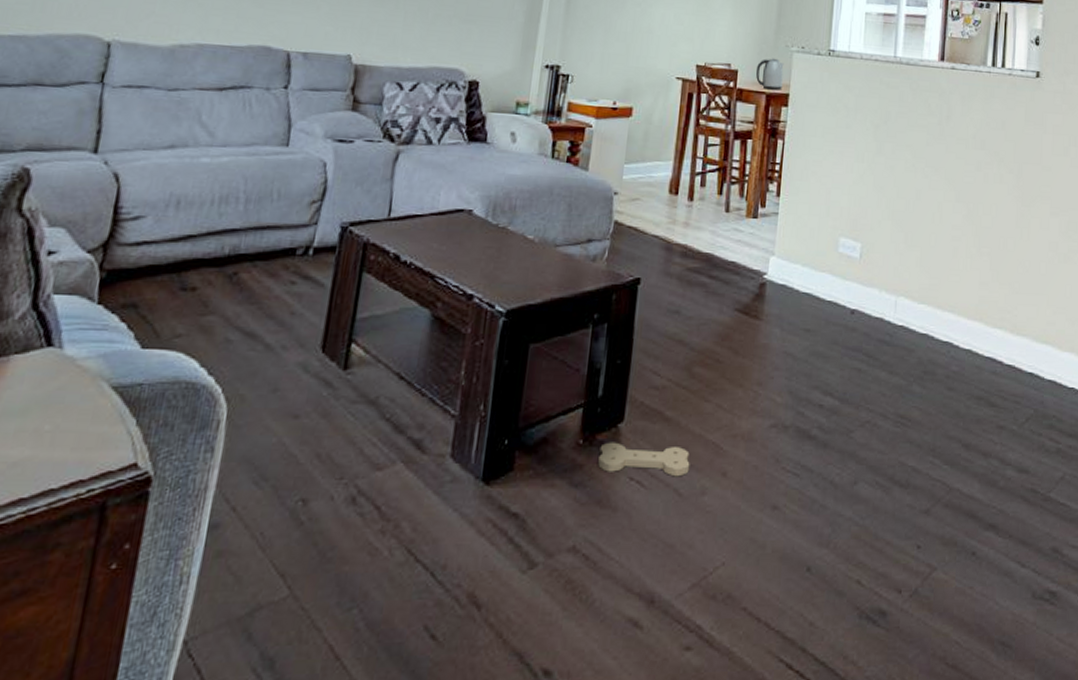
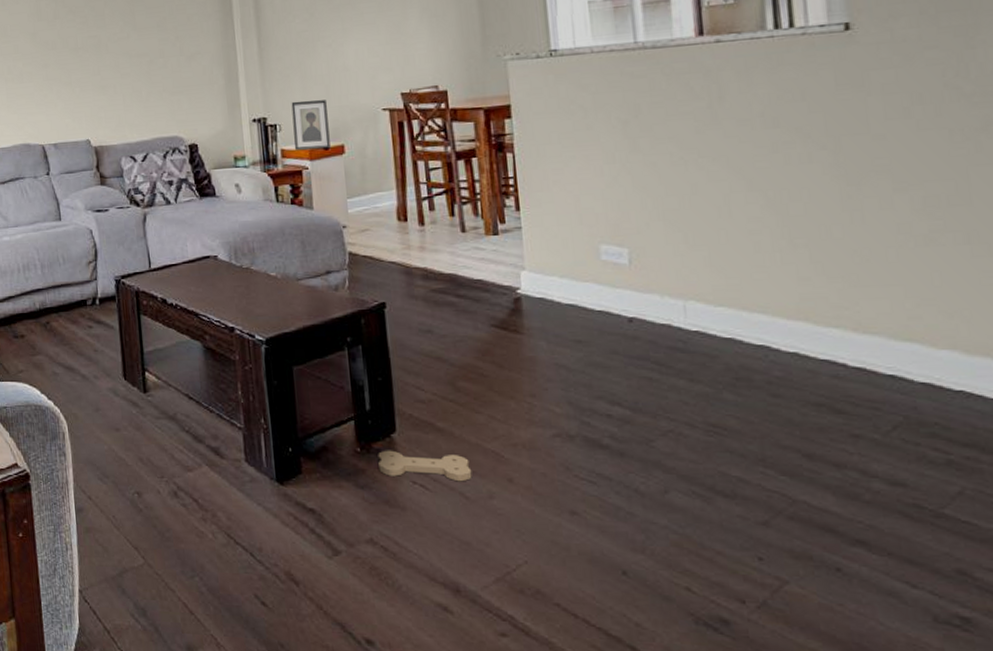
picture frame: none [583,54,626,109] -> present [291,100,331,150]
kettle: present [755,58,784,90] -> none [467,71,501,104]

